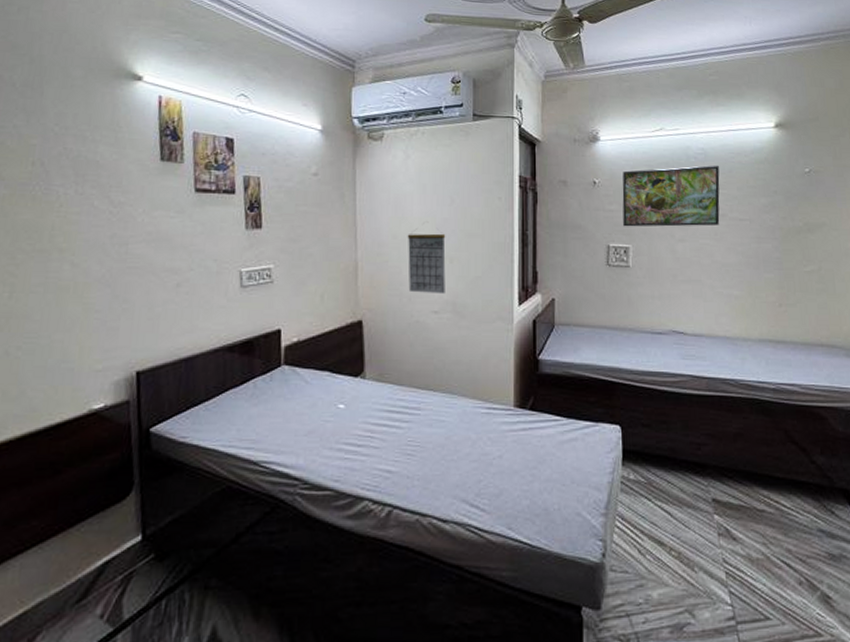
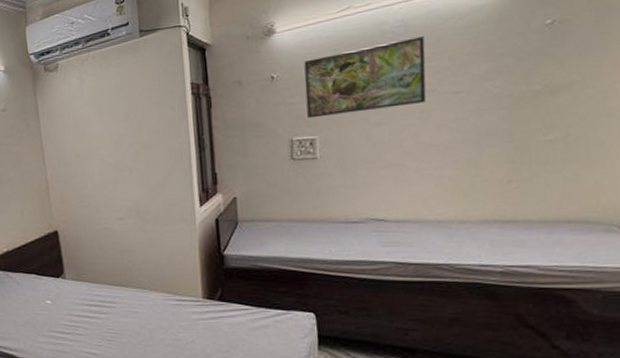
calendar: present [407,228,446,295] -> none [88,146,128,204]

